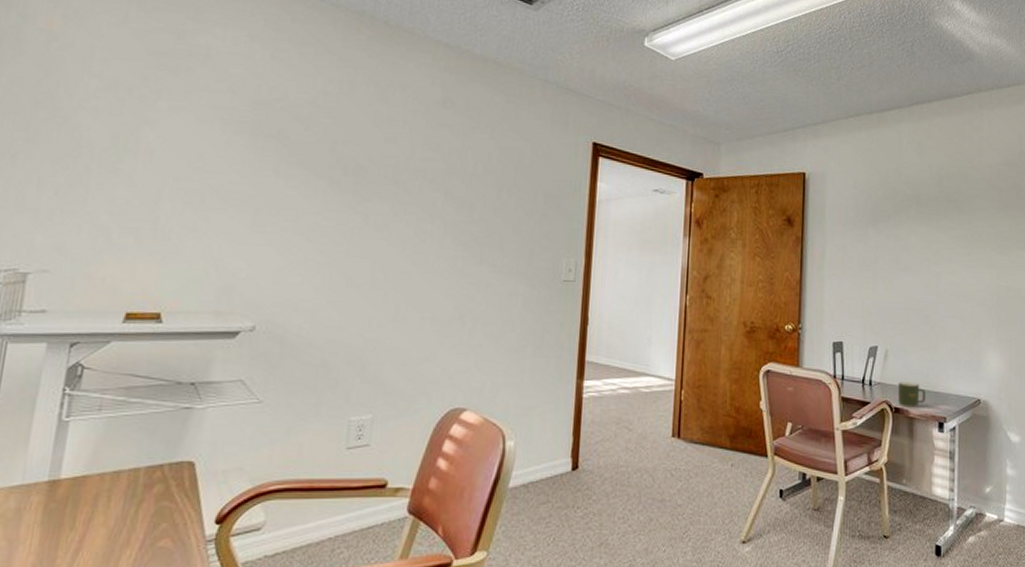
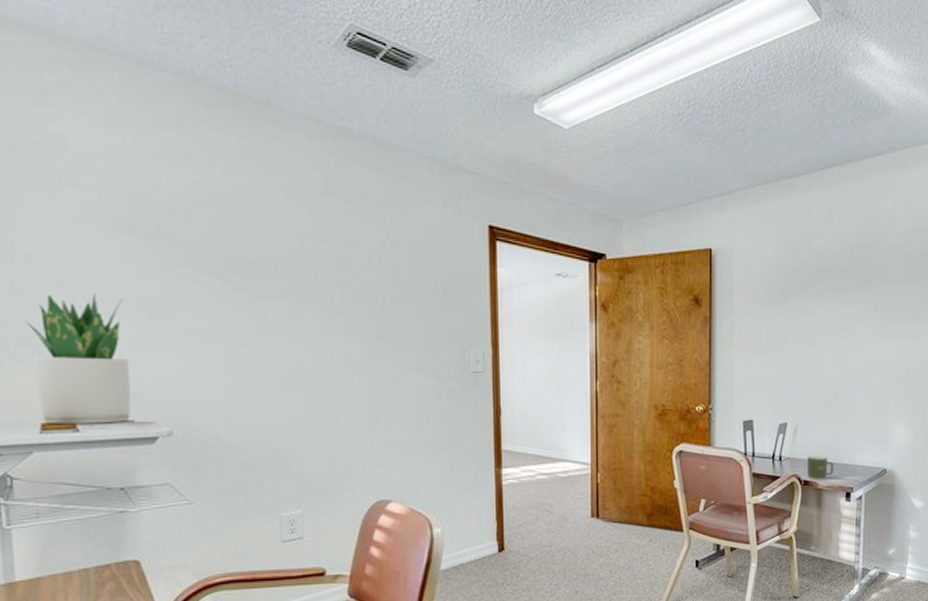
planter: none [128,188,233,316] -> present [25,292,132,424]

